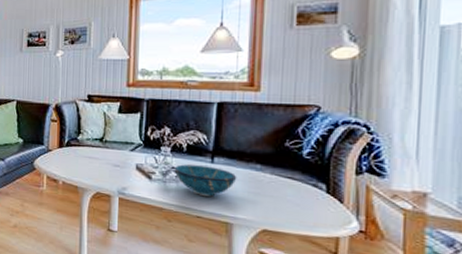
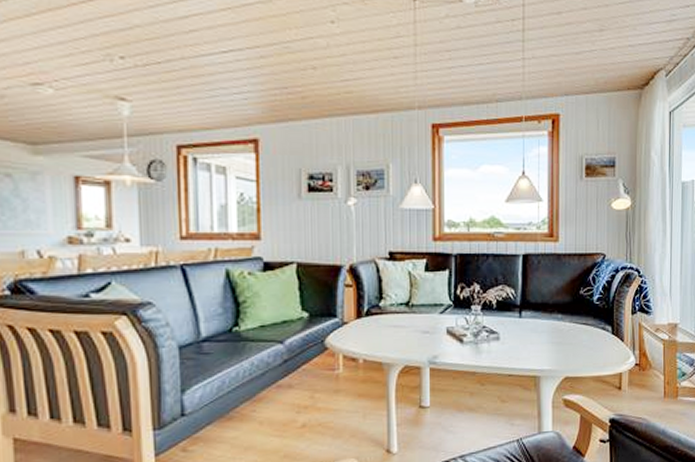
decorative bowl: present [174,164,237,197] -> none [485,321,542,353]

